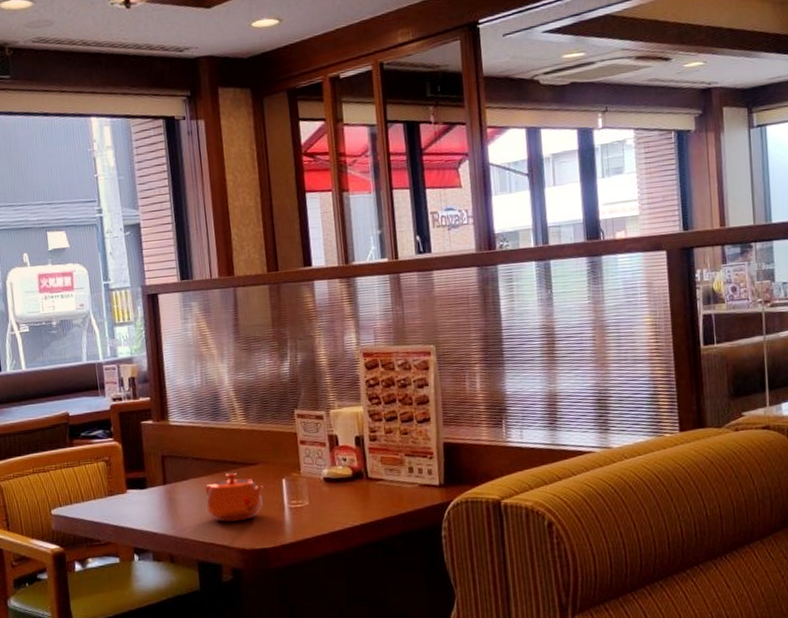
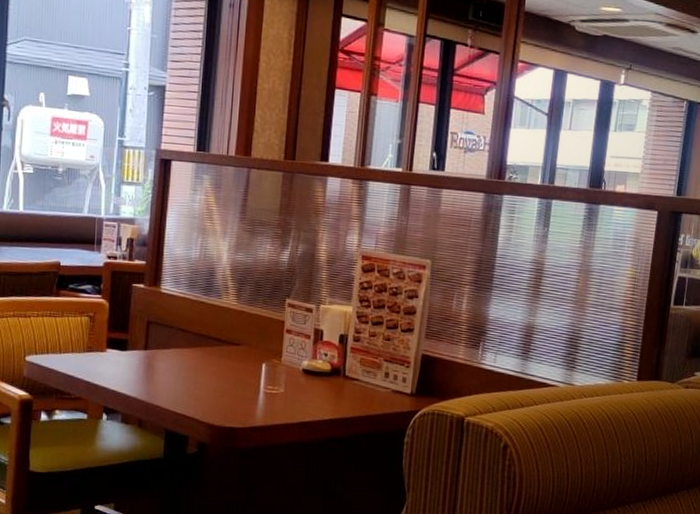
teapot: present [205,472,265,522] -> none [182,348,244,397]

